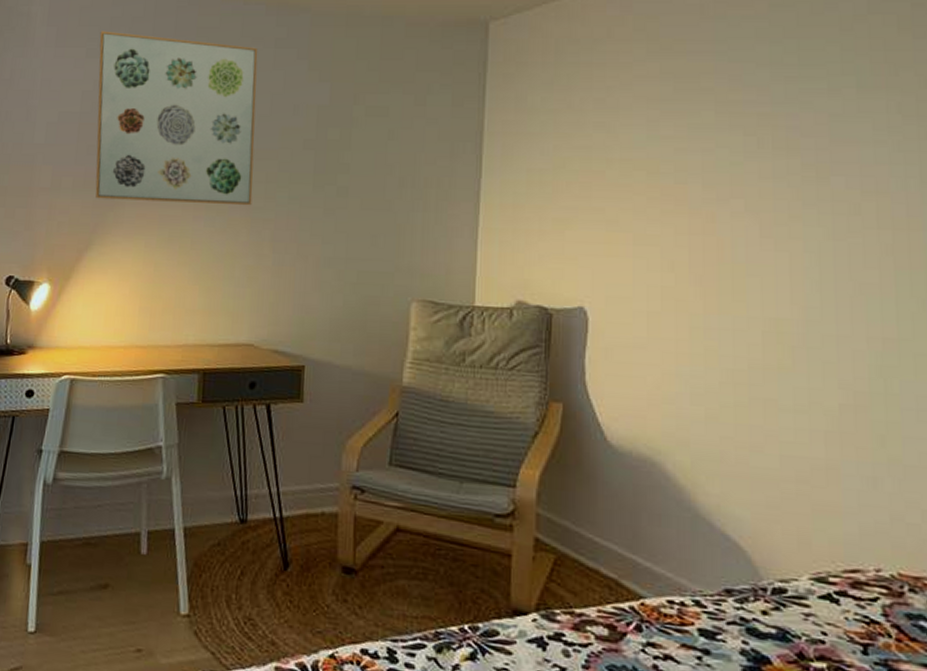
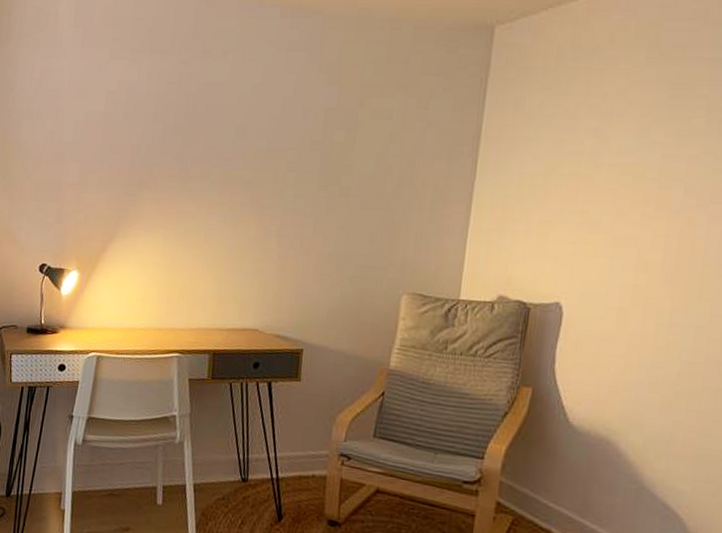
wall art: present [95,31,258,206] -> none [118,32,272,203]

